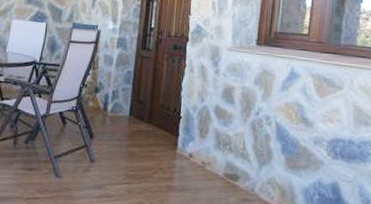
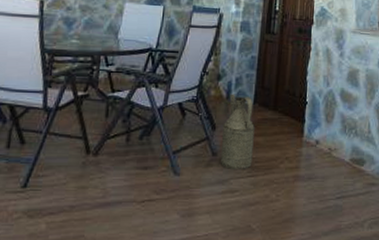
watering can: none [97,105,131,177] -> present [220,94,256,169]

